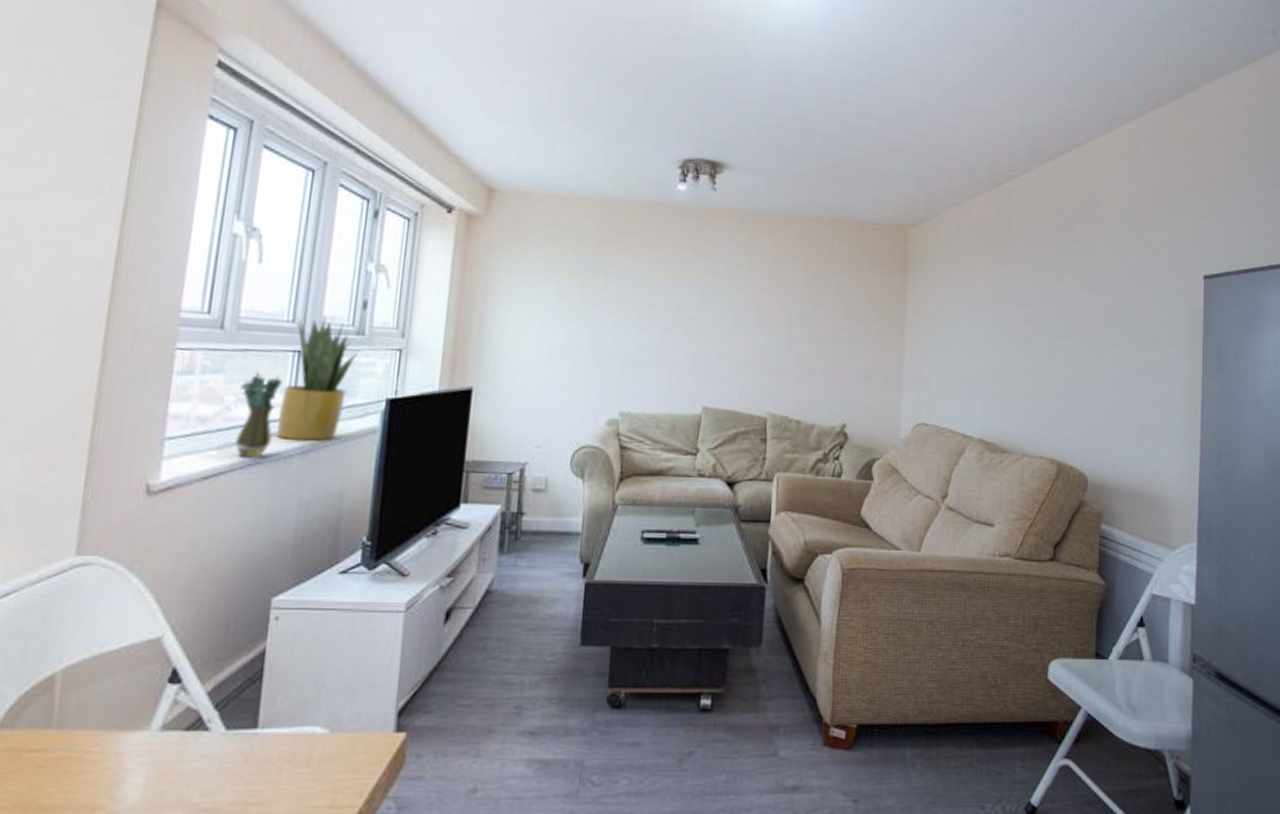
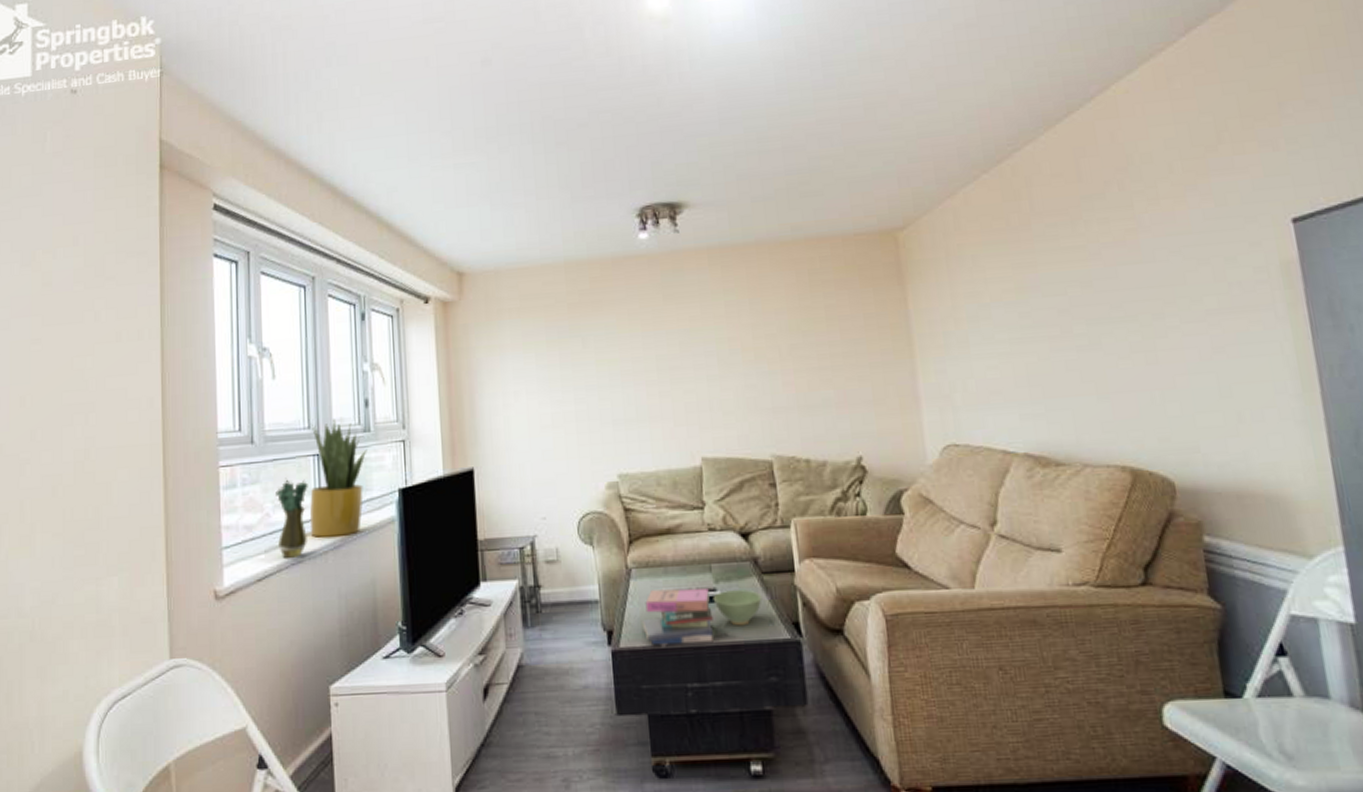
books: none [619,528,689,582] -> present [642,588,714,646]
bowl: none [691,534,737,569] -> present [713,589,762,626]

